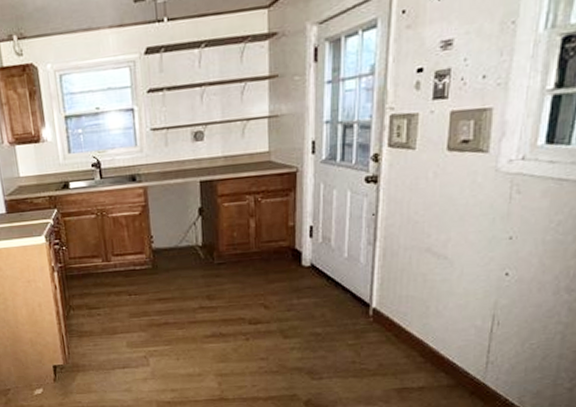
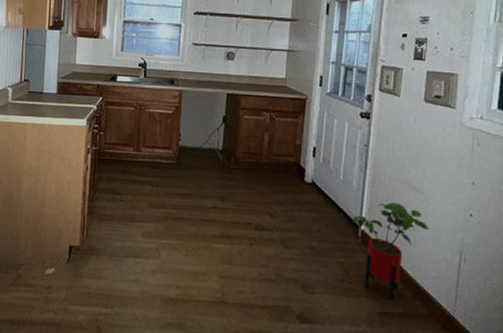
house plant: none [362,273,454,375] -> present [353,202,429,300]

